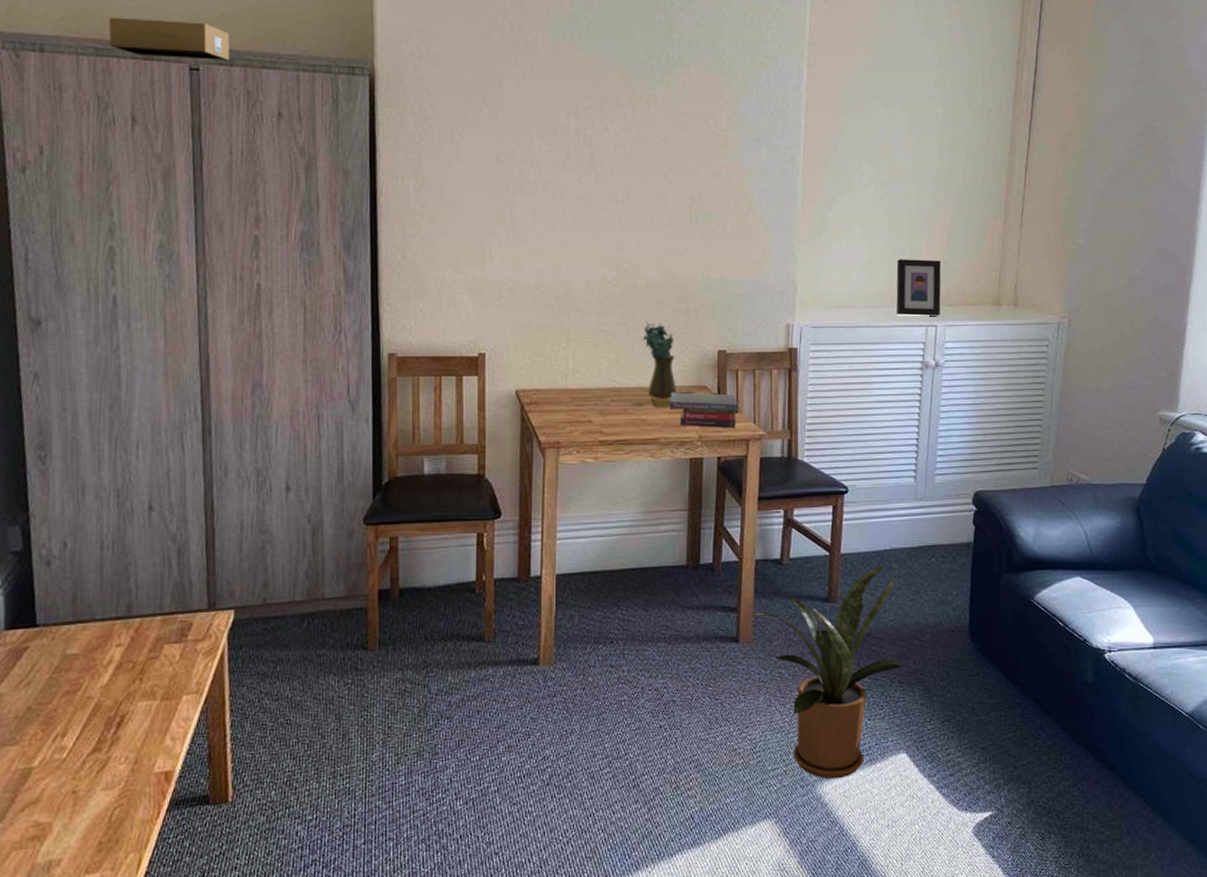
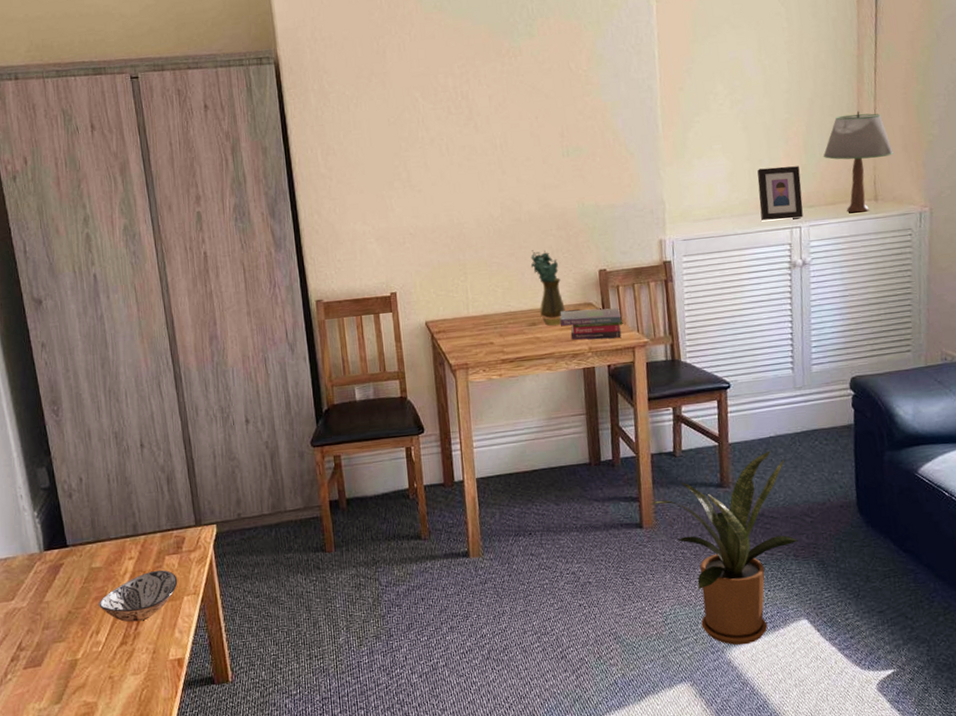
decorative bowl: none [70,661,177,724] -> present [99,569,178,623]
box: present [109,17,230,61] -> none [64,37,161,72]
table lamp: none [966,210,1037,317] -> present [823,111,894,213]

